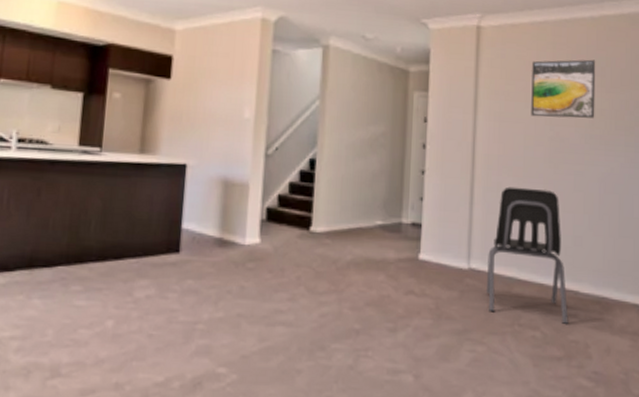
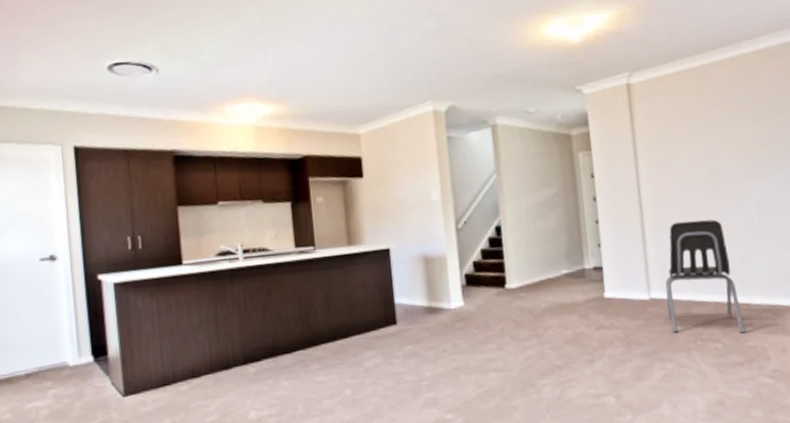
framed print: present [531,59,596,118] -> none [681,96,746,157]

